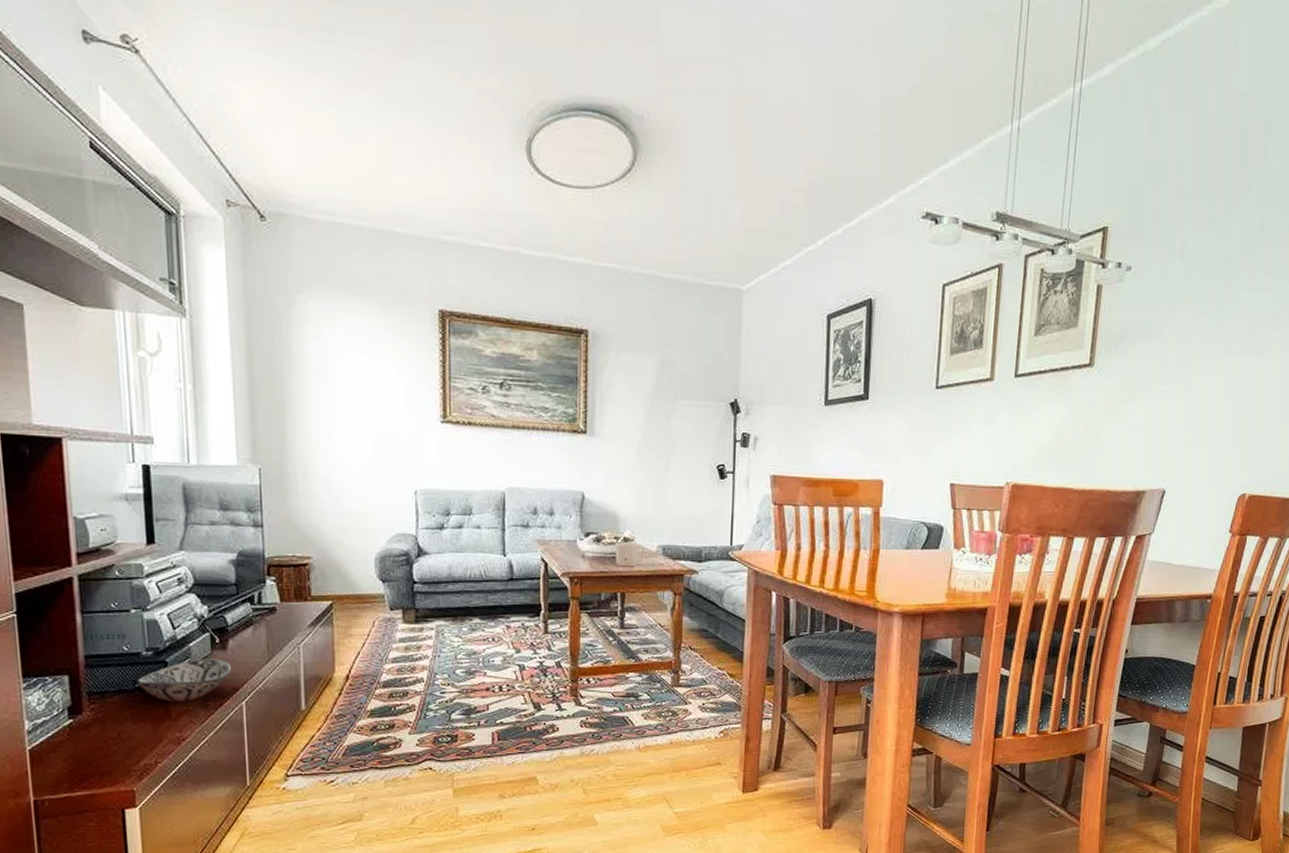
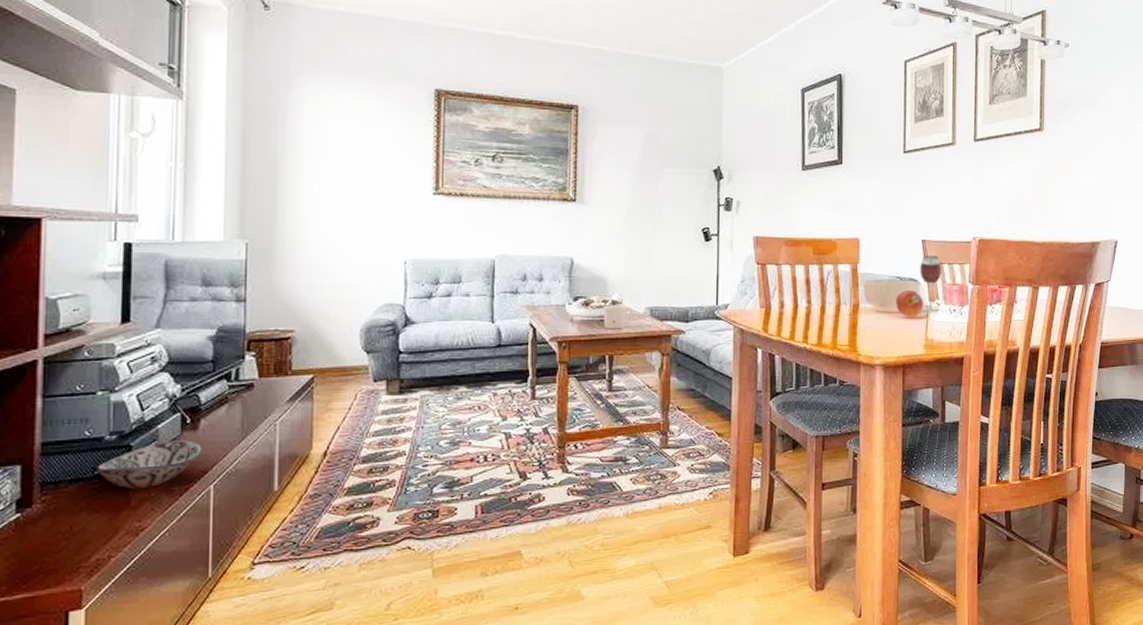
bowl: none [884,524,946,560] -> present [862,279,921,313]
fruit: none [918,537,949,566] -> present [896,290,924,319]
wineglass: none [946,501,970,560] -> present [920,256,942,312]

